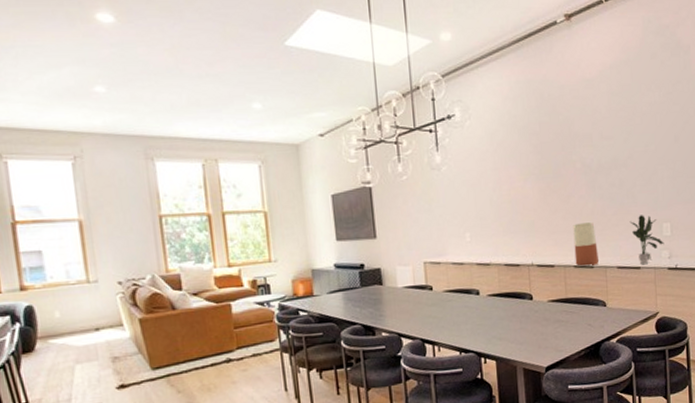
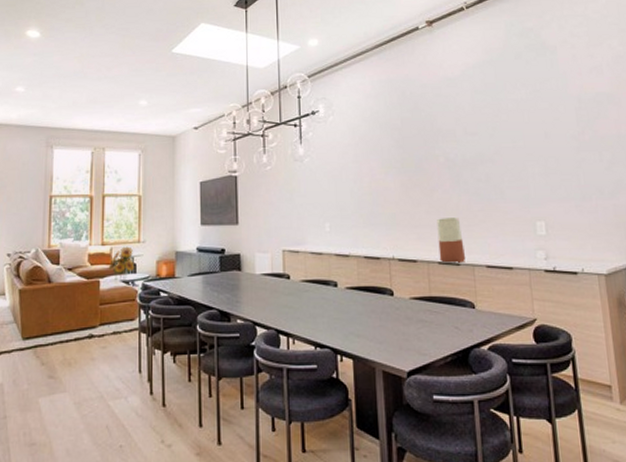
flower bouquet: none [238,266,269,303] -> present [108,246,135,281]
potted plant: present [629,215,664,265] -> none [498,212,539,266]

